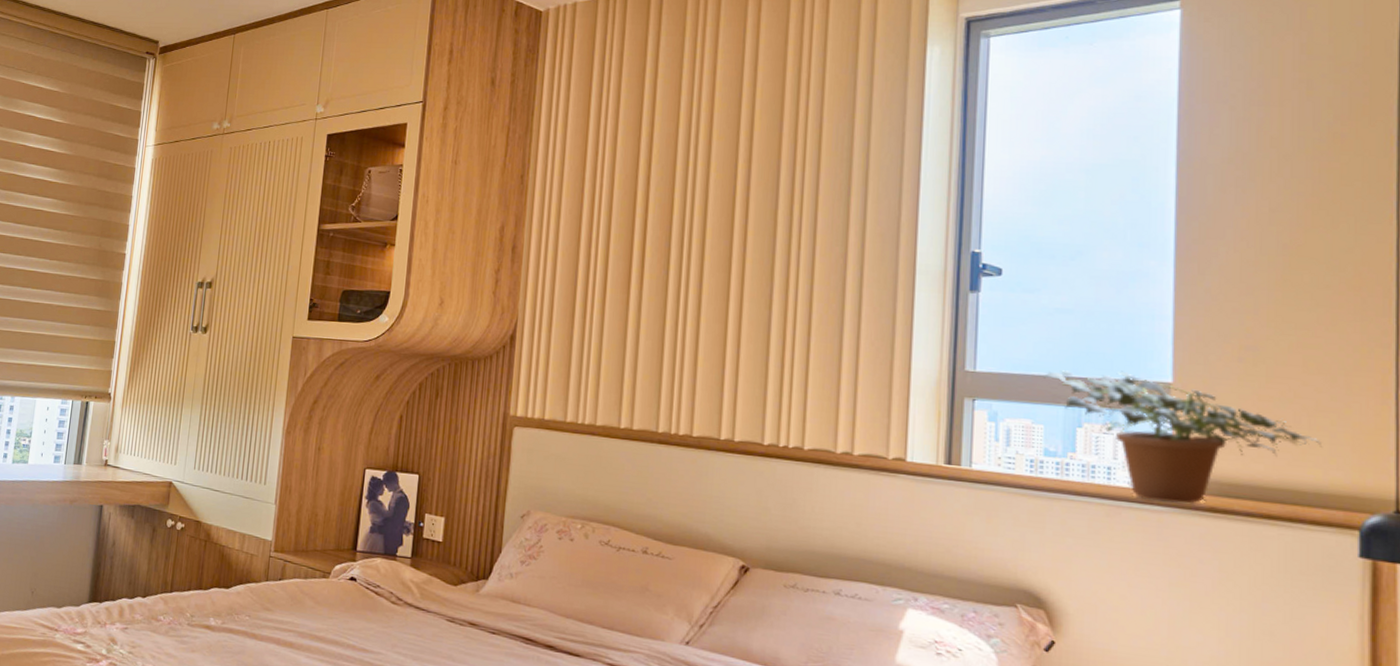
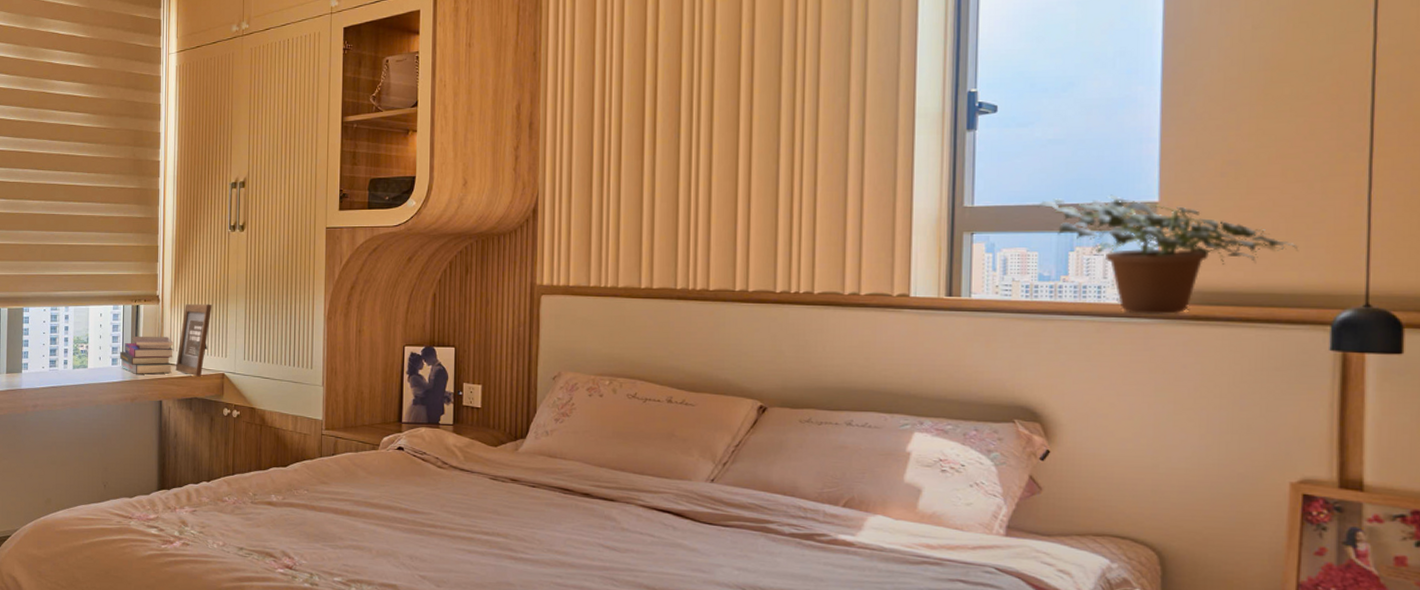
books: none [63,434,121,478] -> present [120,336,173,375]
picture frame: none [120,404,166,484] -> present [175,303,212,377]

